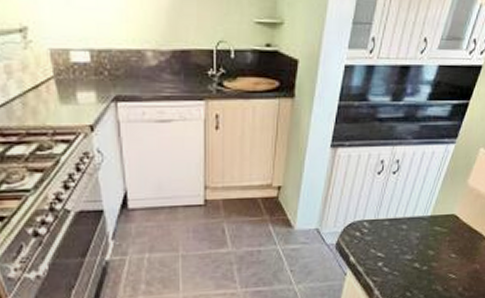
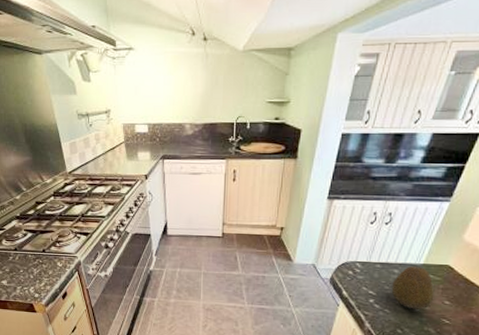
fruit: none [400,218,442,268] -> present [391,266,435,310]

